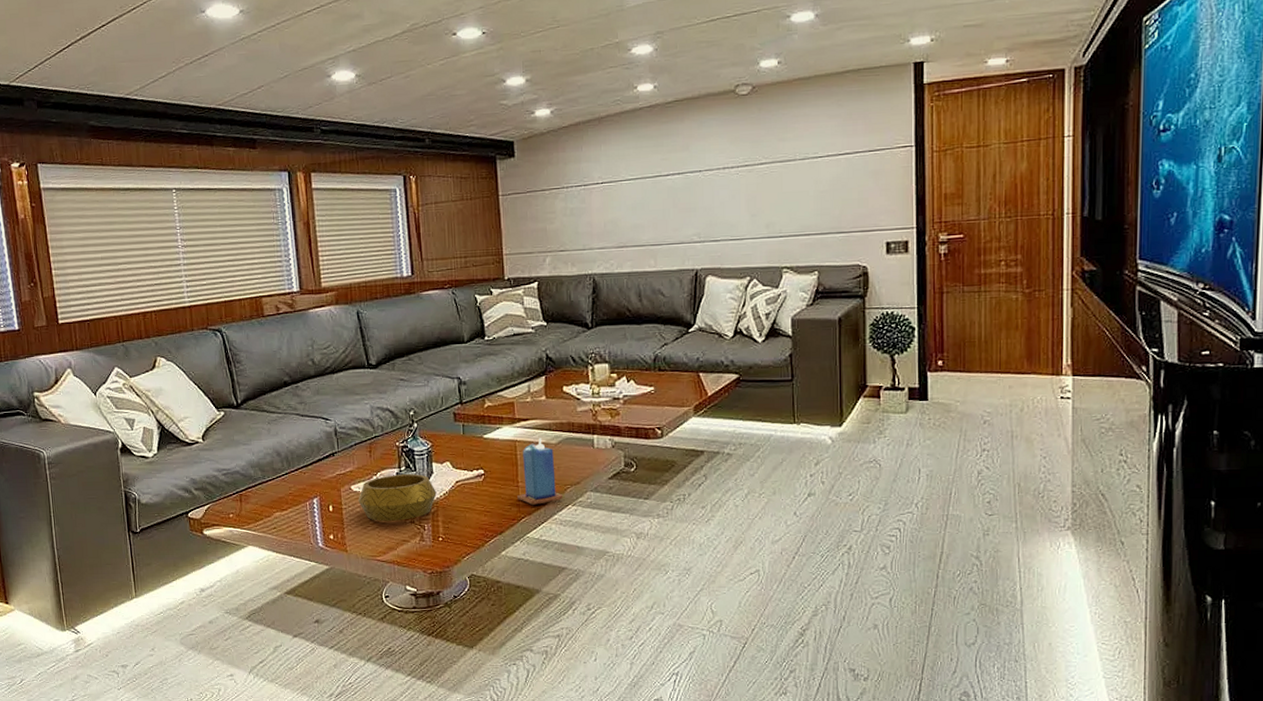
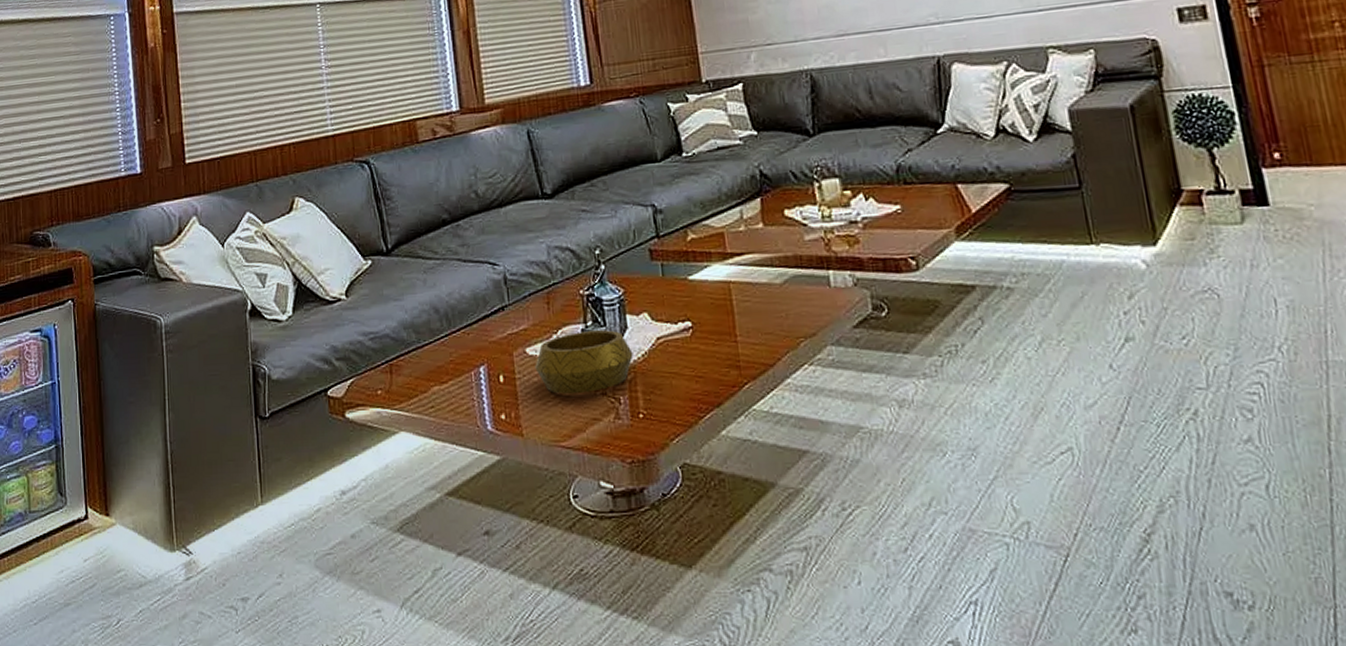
candle: present [517,438,562,505] -> none [736,277,795,366]

